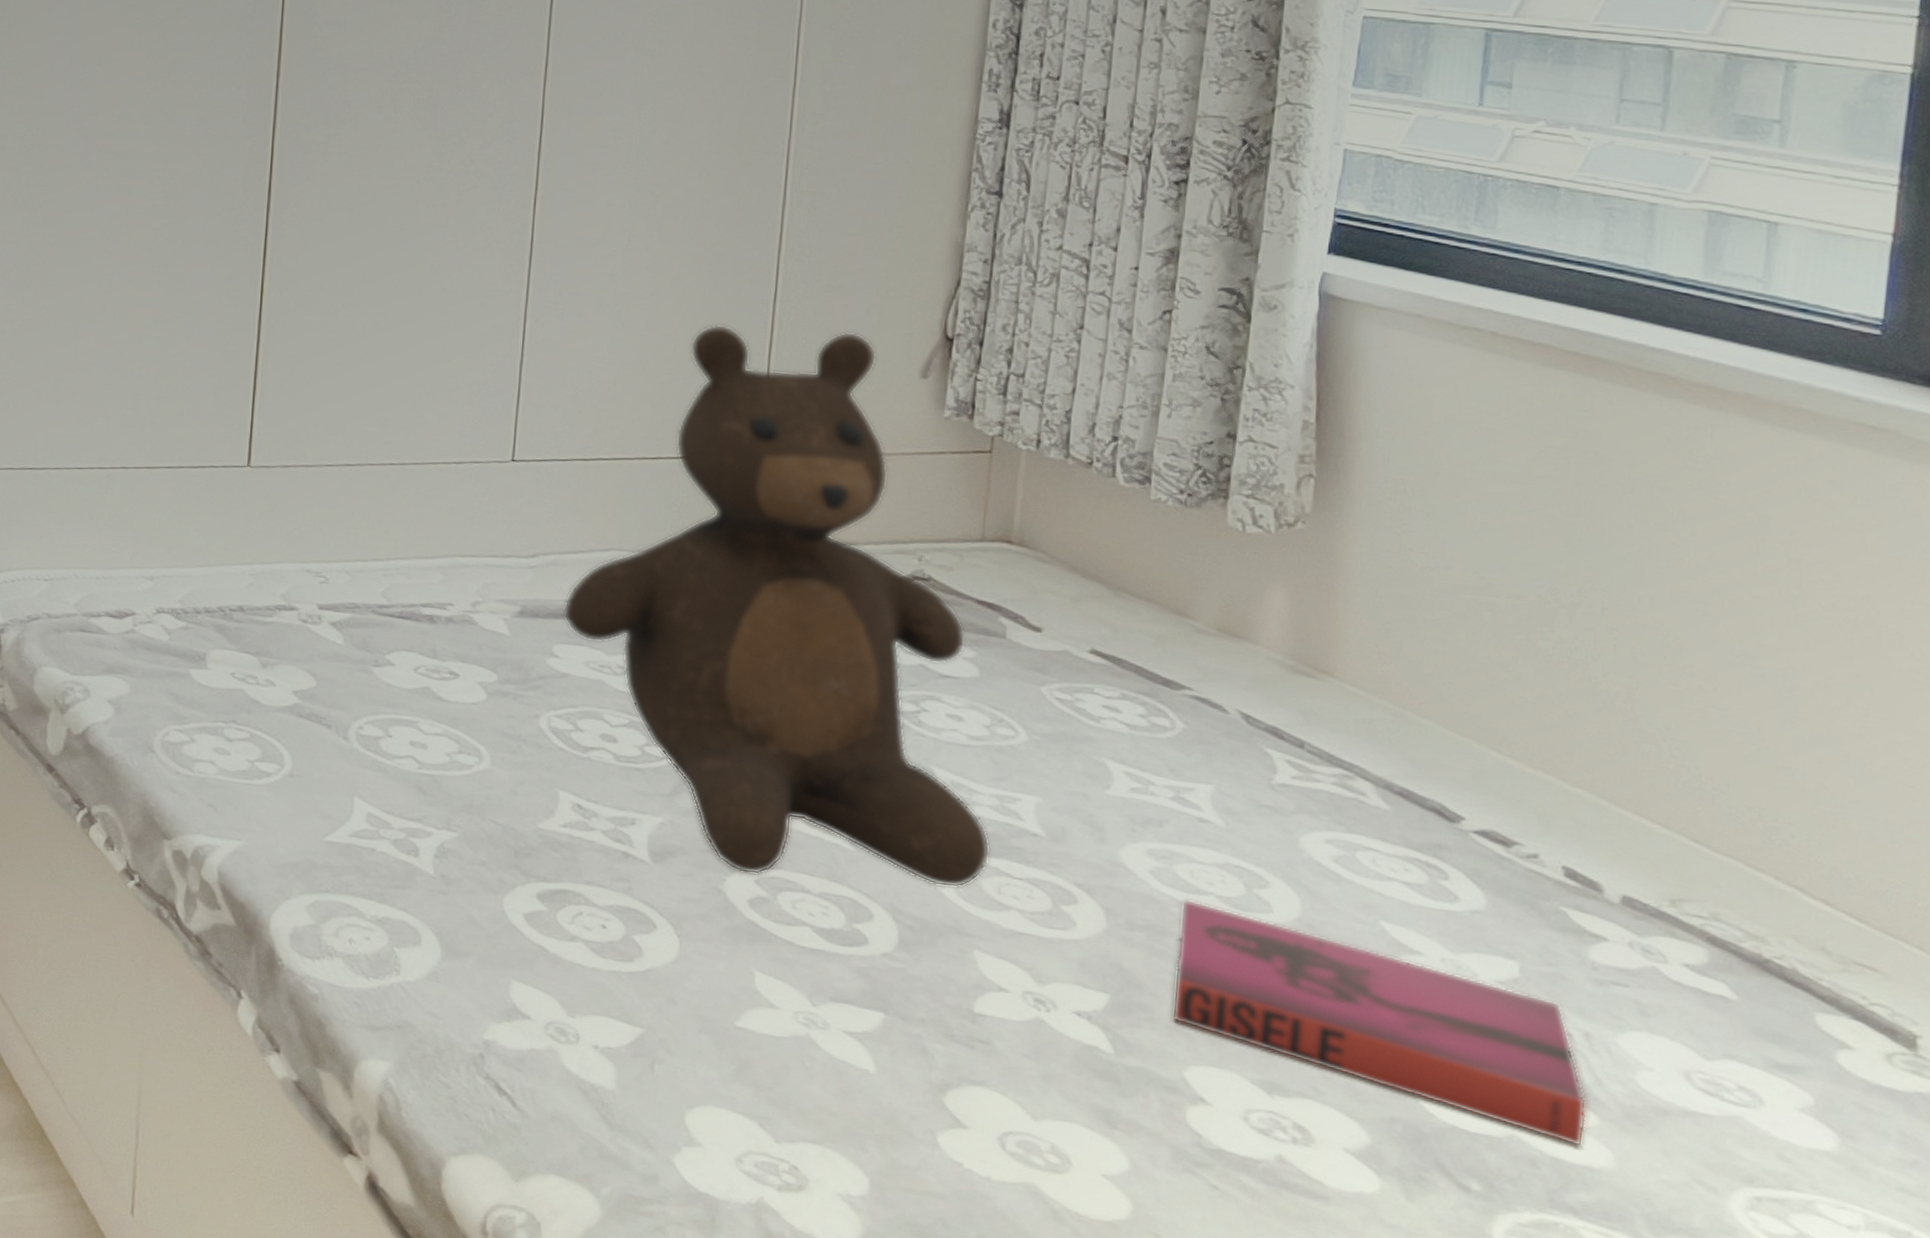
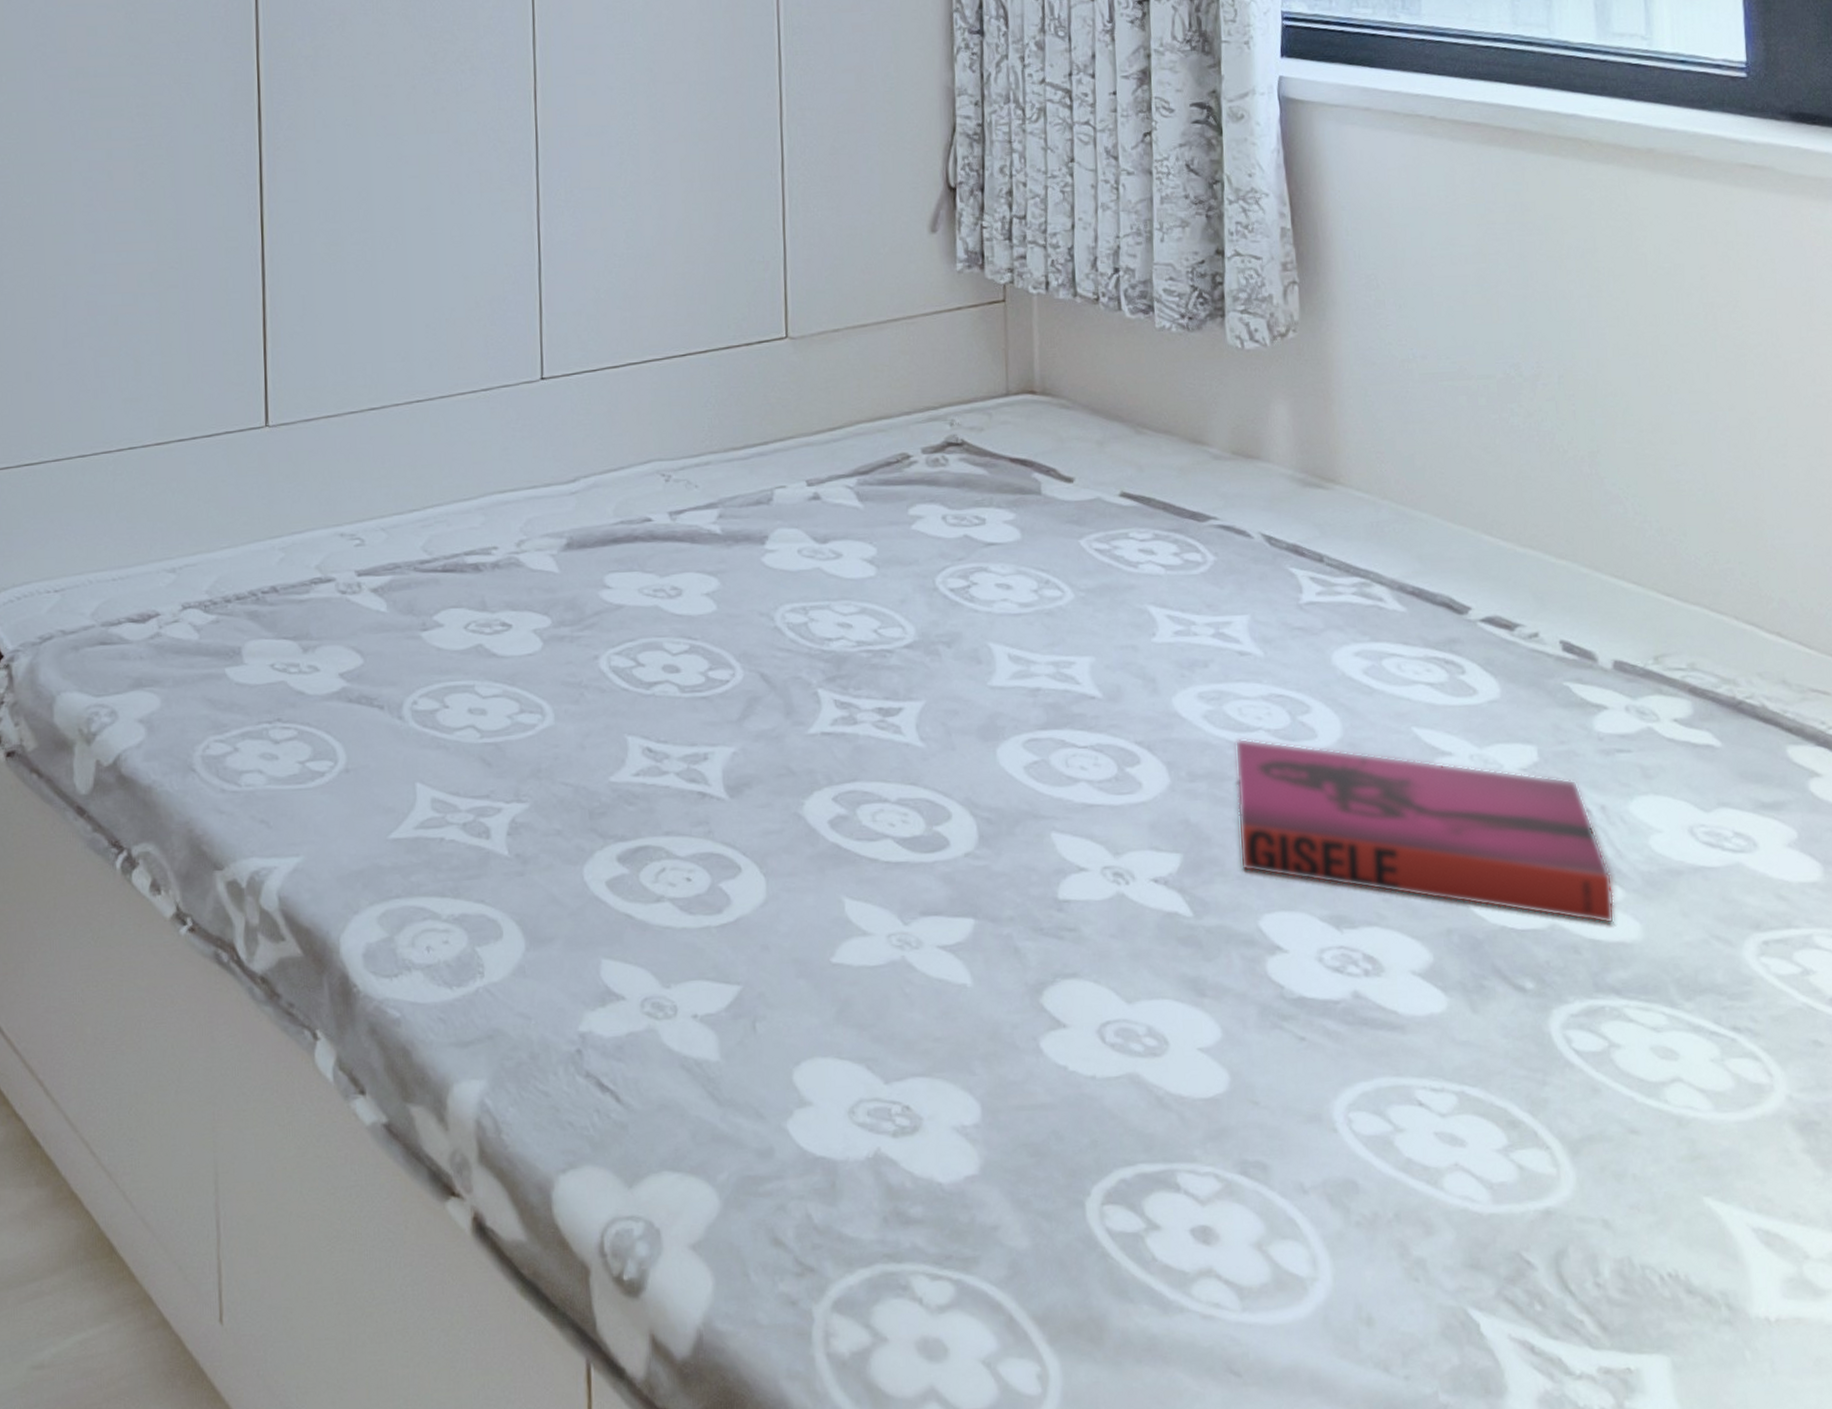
teddy bear: present [562,324,990,888] -> none [609,193,1054,793]

